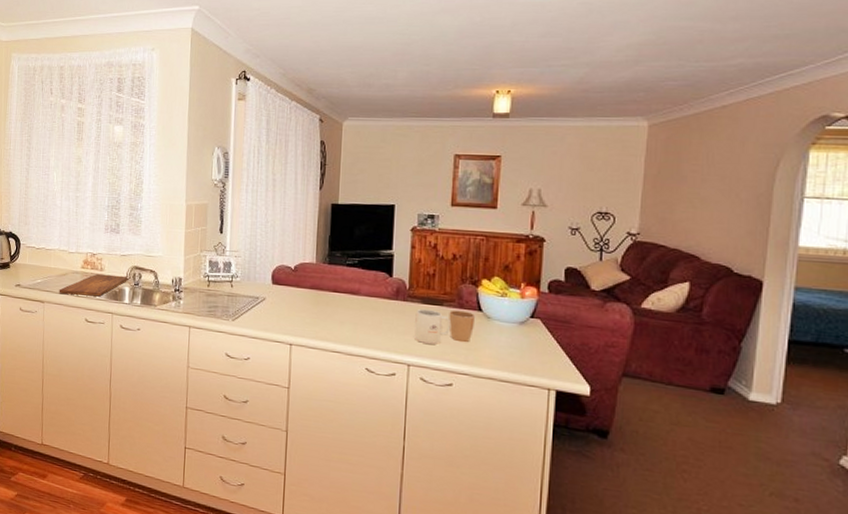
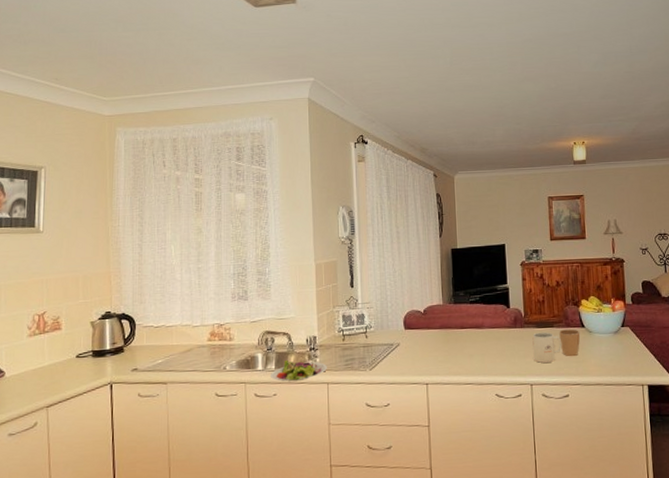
cutting board: present [59,273,129,297] -> none [183,342,261,371]
salad plate: none [135,297,190,320] -> present [270,359,327,382]

